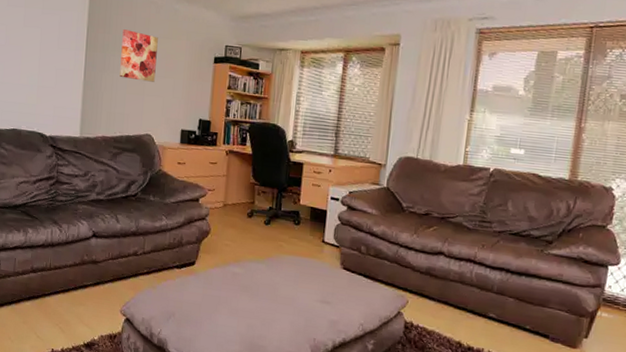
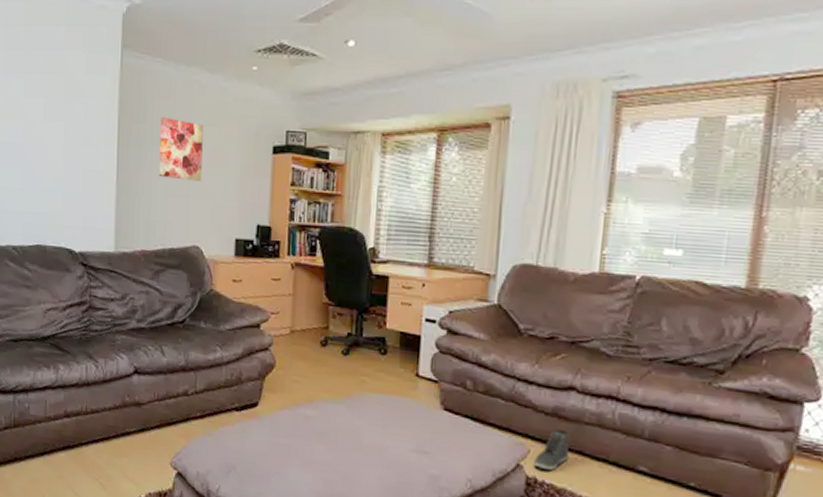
sneaker: none [410,284,439,316] -> present [533,429,570,470]

